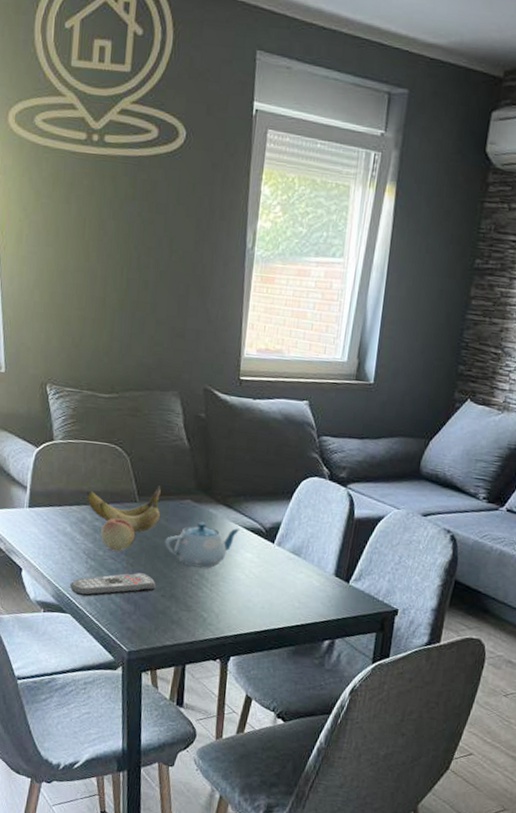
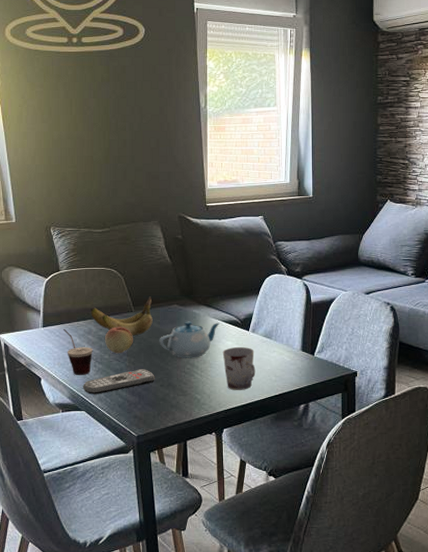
cup: none [52,512,85,572] -> present [63,328,93,376]
cup: none [239,561,278,614] -> present [222,347,256,390]

